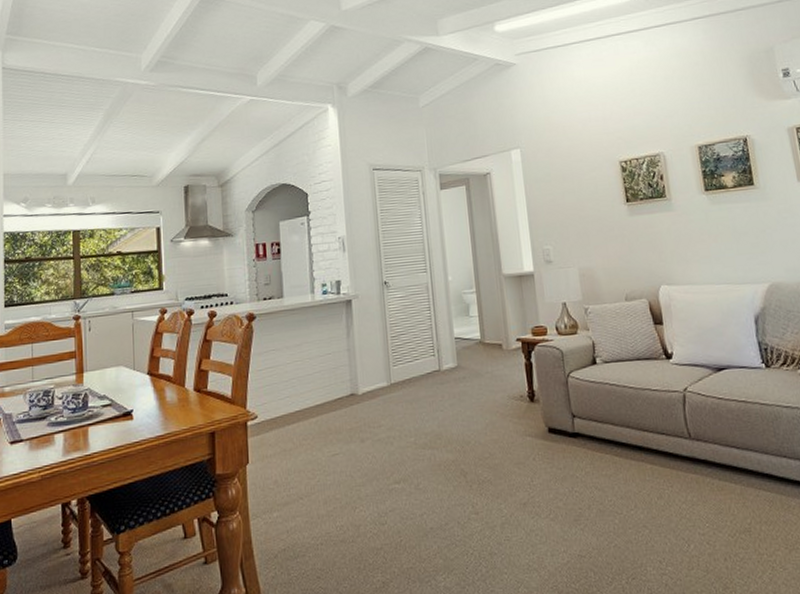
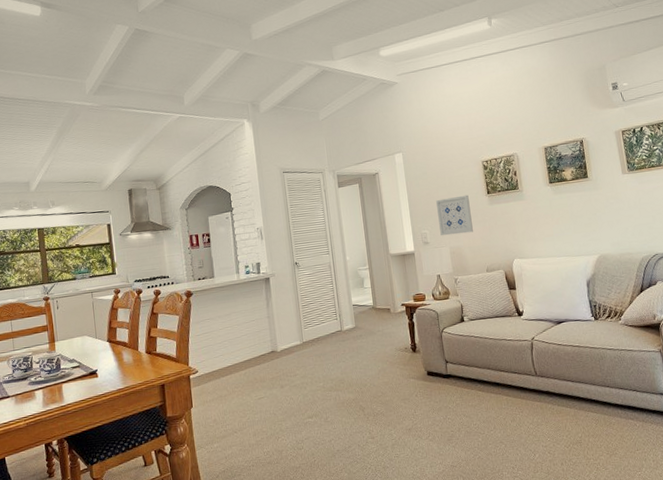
wall art: none [562,202,608,254] -> present [436,195,473,236]

